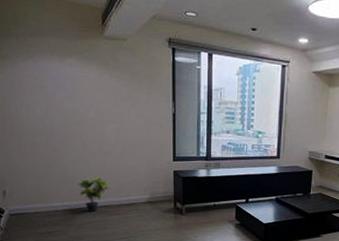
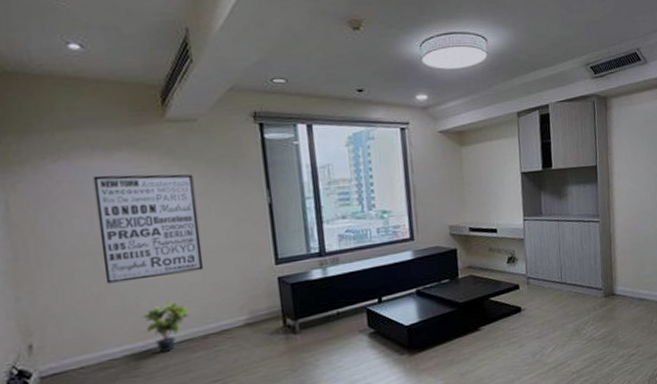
wall art: none [50,75,122,157] -> present [93,174,204,284]

